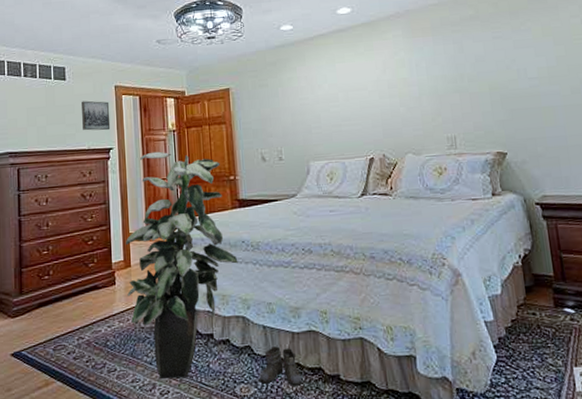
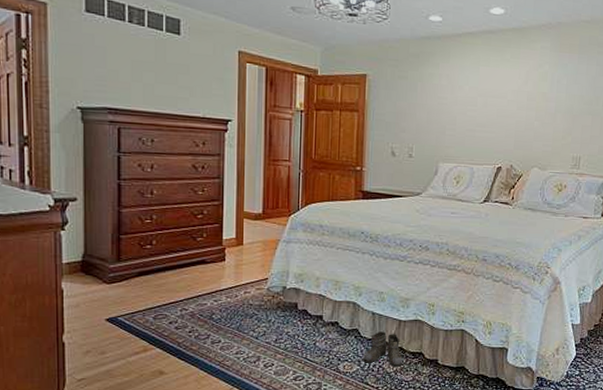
wall art: present [82,100,111,131] -> none [198,62,231,100]
indoor plant: present [125,151,238,380] -> none [237,130,355,353]

